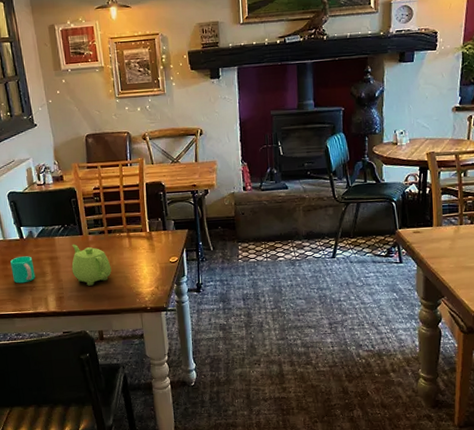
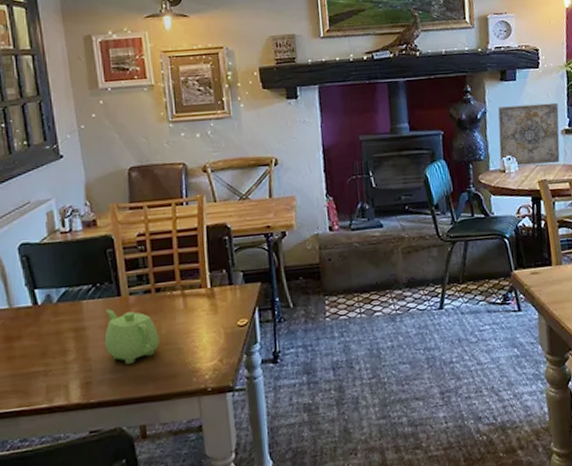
cup: present [10,256,36,284] -> none [17,328,53,368]
wall art: none [393,82,452,139] -> present [497,102,560,166]

